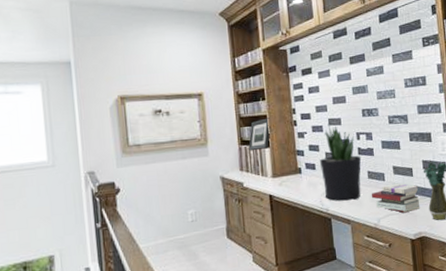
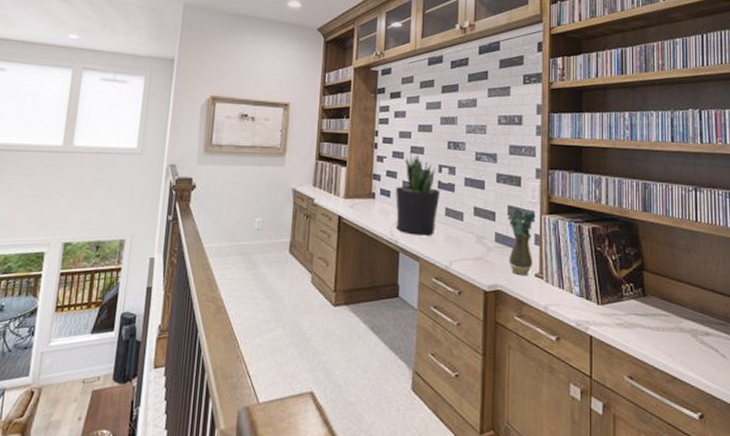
picture frame: present [248,118,271,151] -> none [325,136,351,168]
books: present [371,183,421,213] -> none [446,225,500,260]

